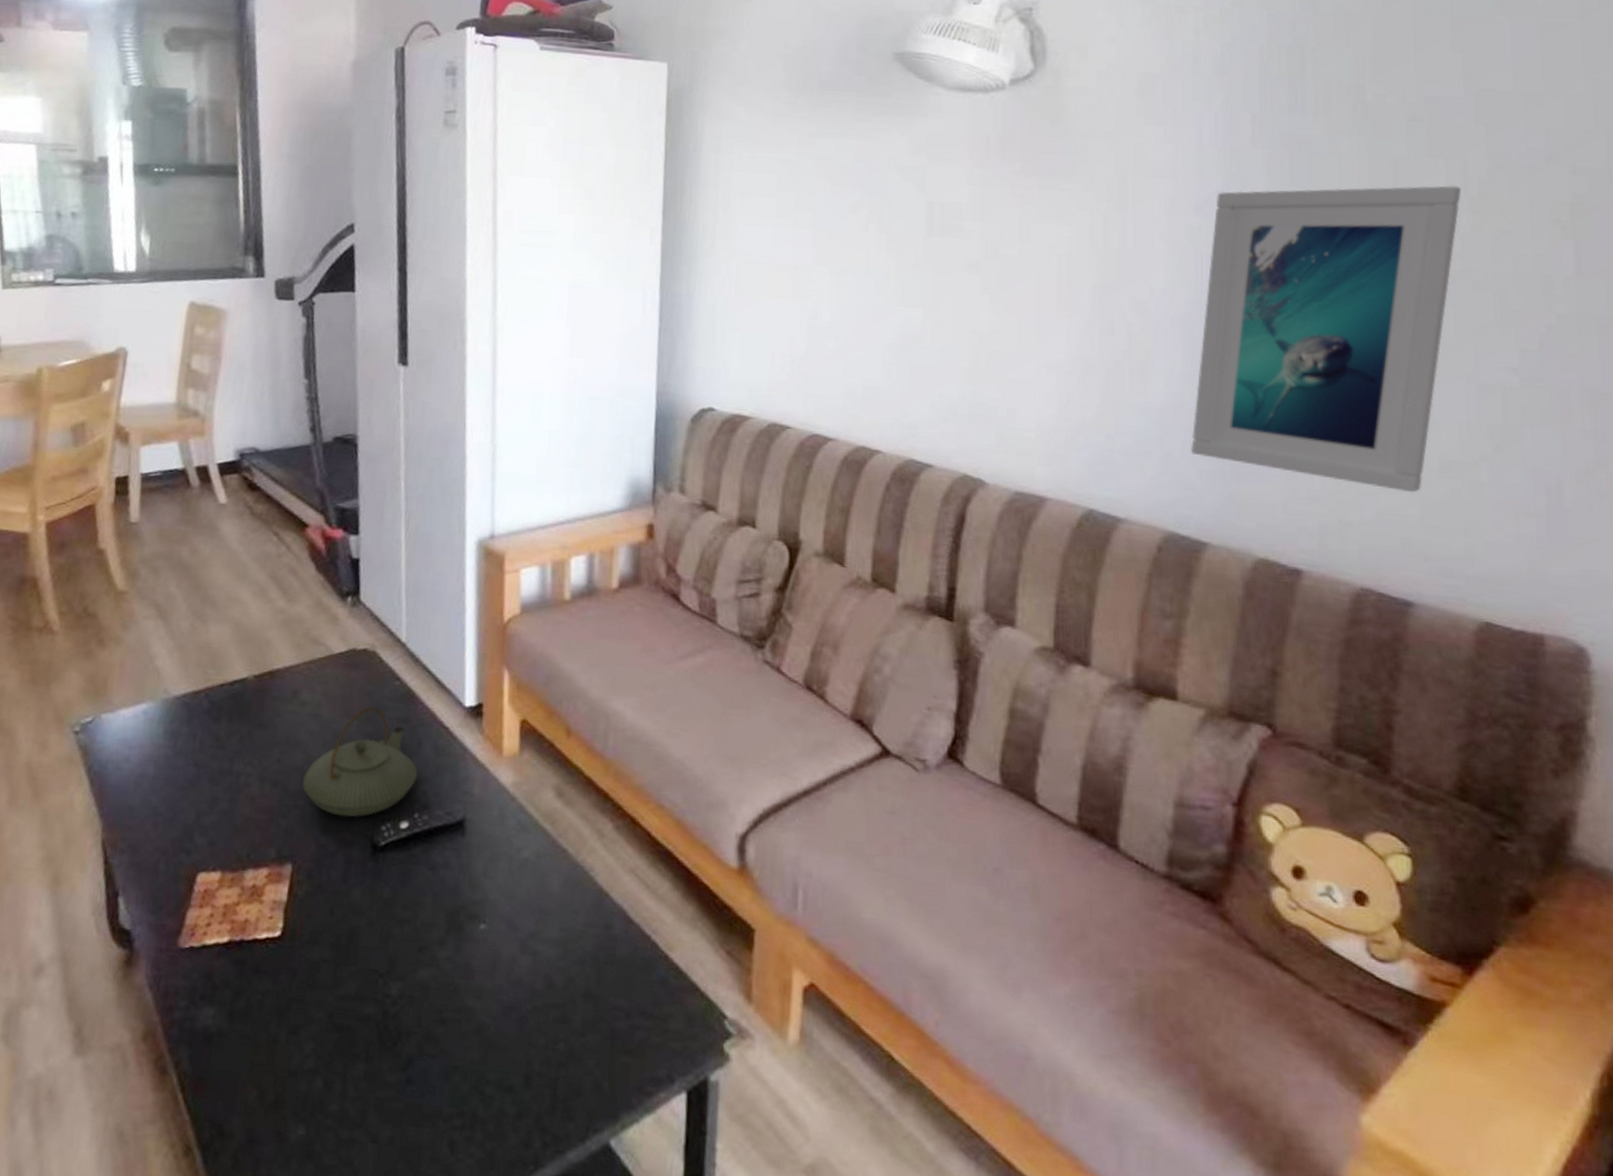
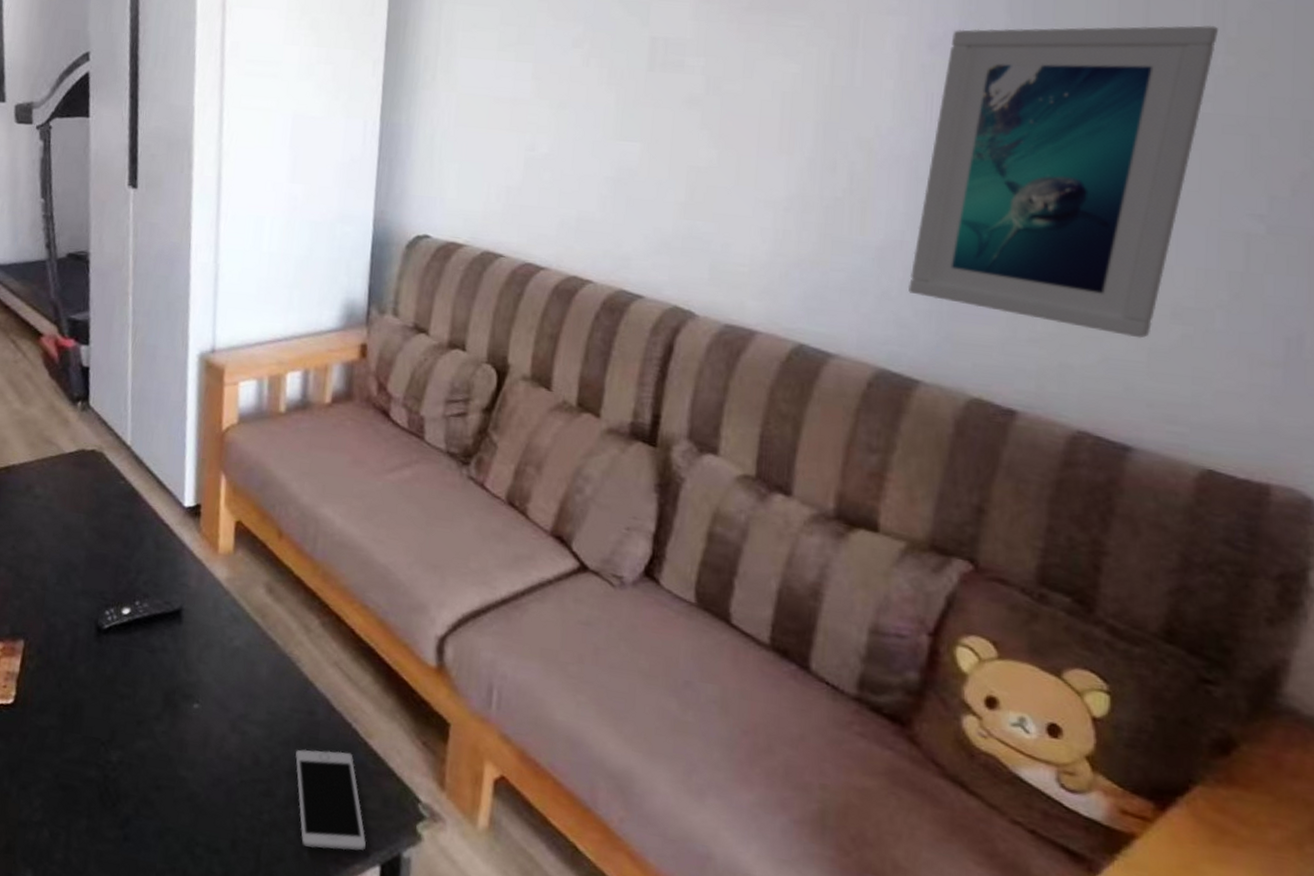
teapot: present [302,707,418,818] -> none [34,503,140,602]
cell phone: none [592,967,670,1078] -> present [295,749,366,851]

